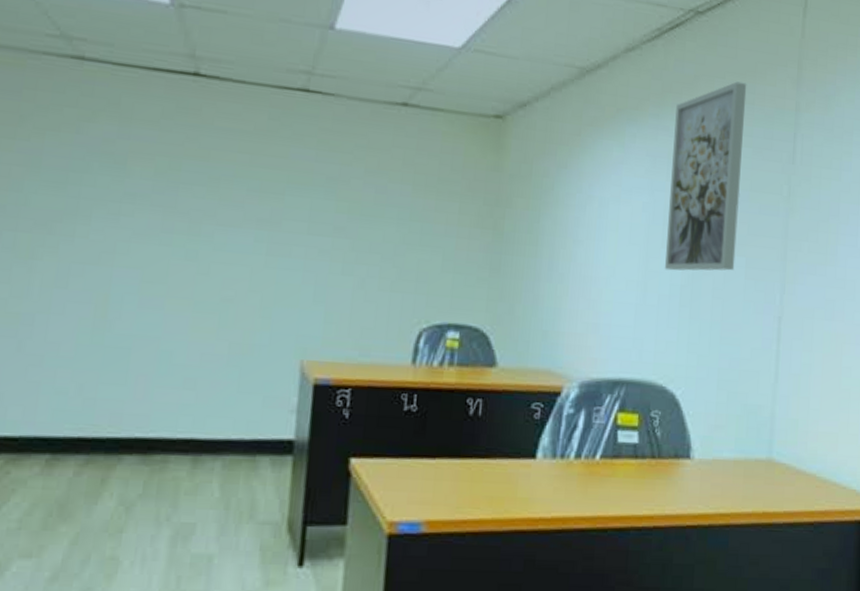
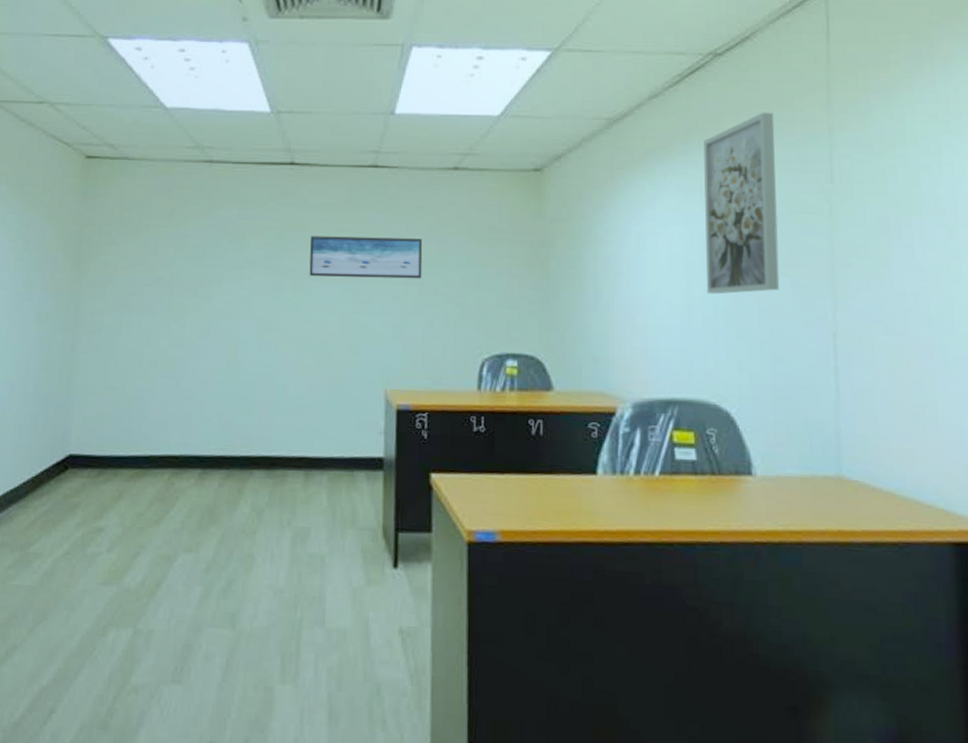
wall art: none [211,168,358,232] -> present [309,236,423,279]

